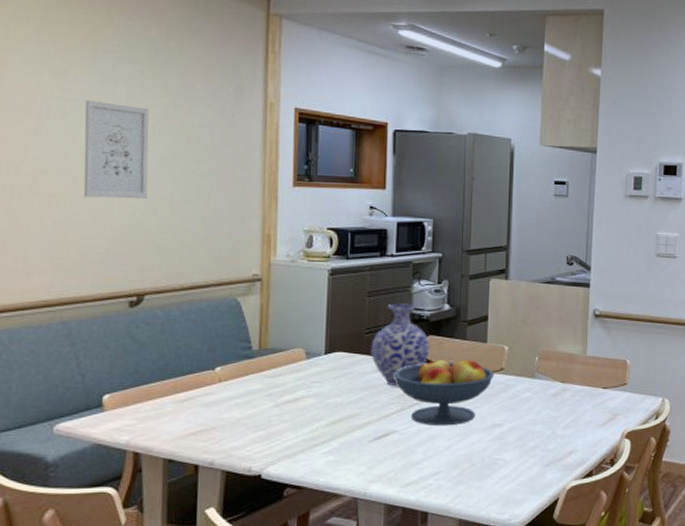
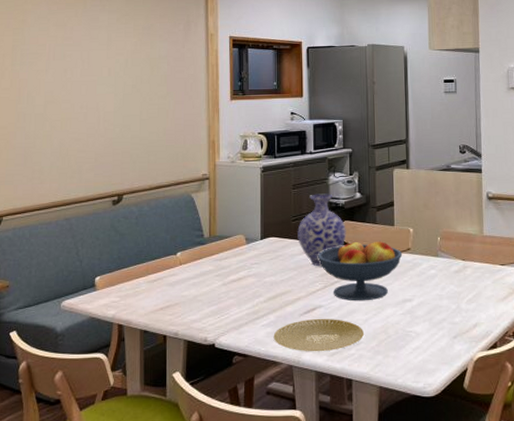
wall art: present [83,99,149,199] -> none [78,44,124,120]
plate: none [335,445,444,483] -> present [273,318,364,352]

